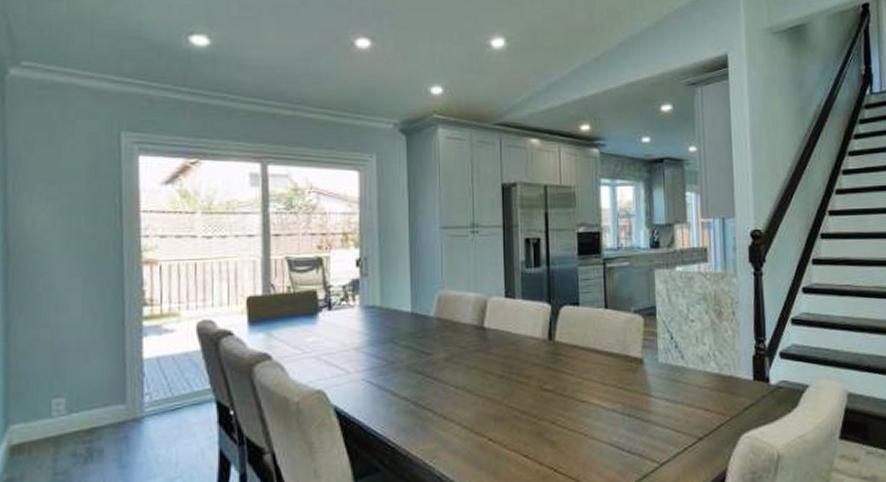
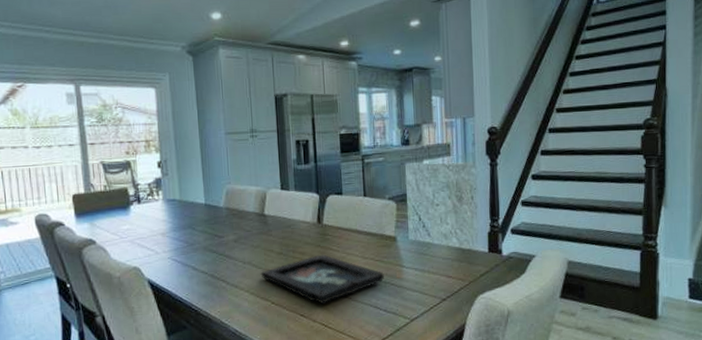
decorative tray: none [476,379,628,441] -> present [260,254,384,304]

